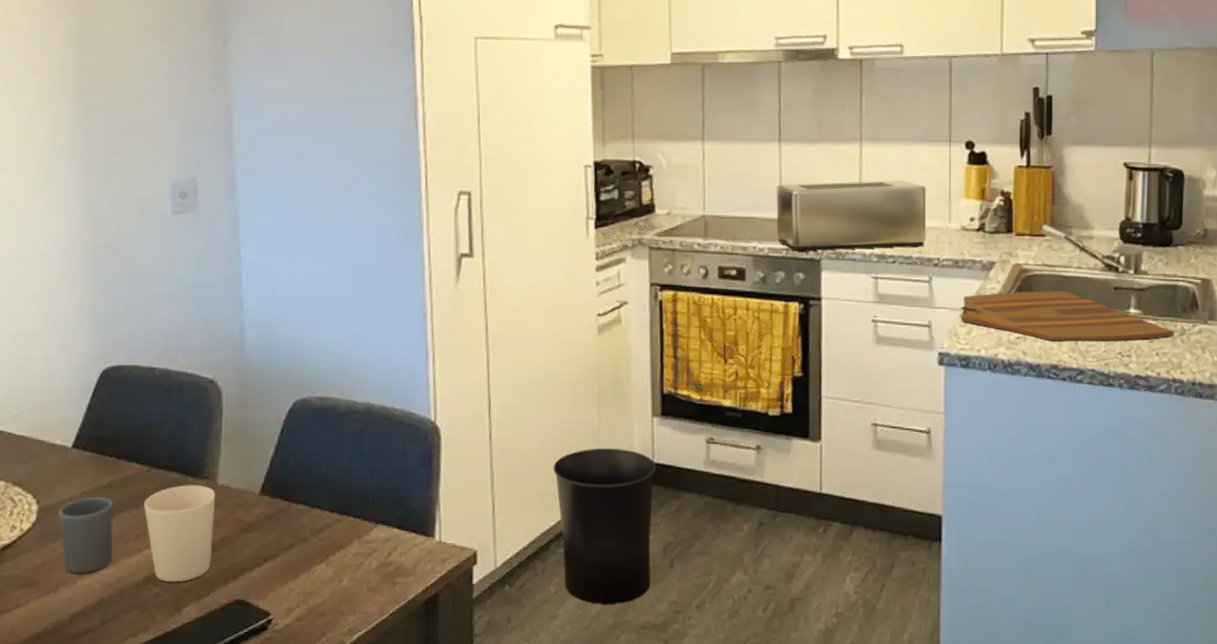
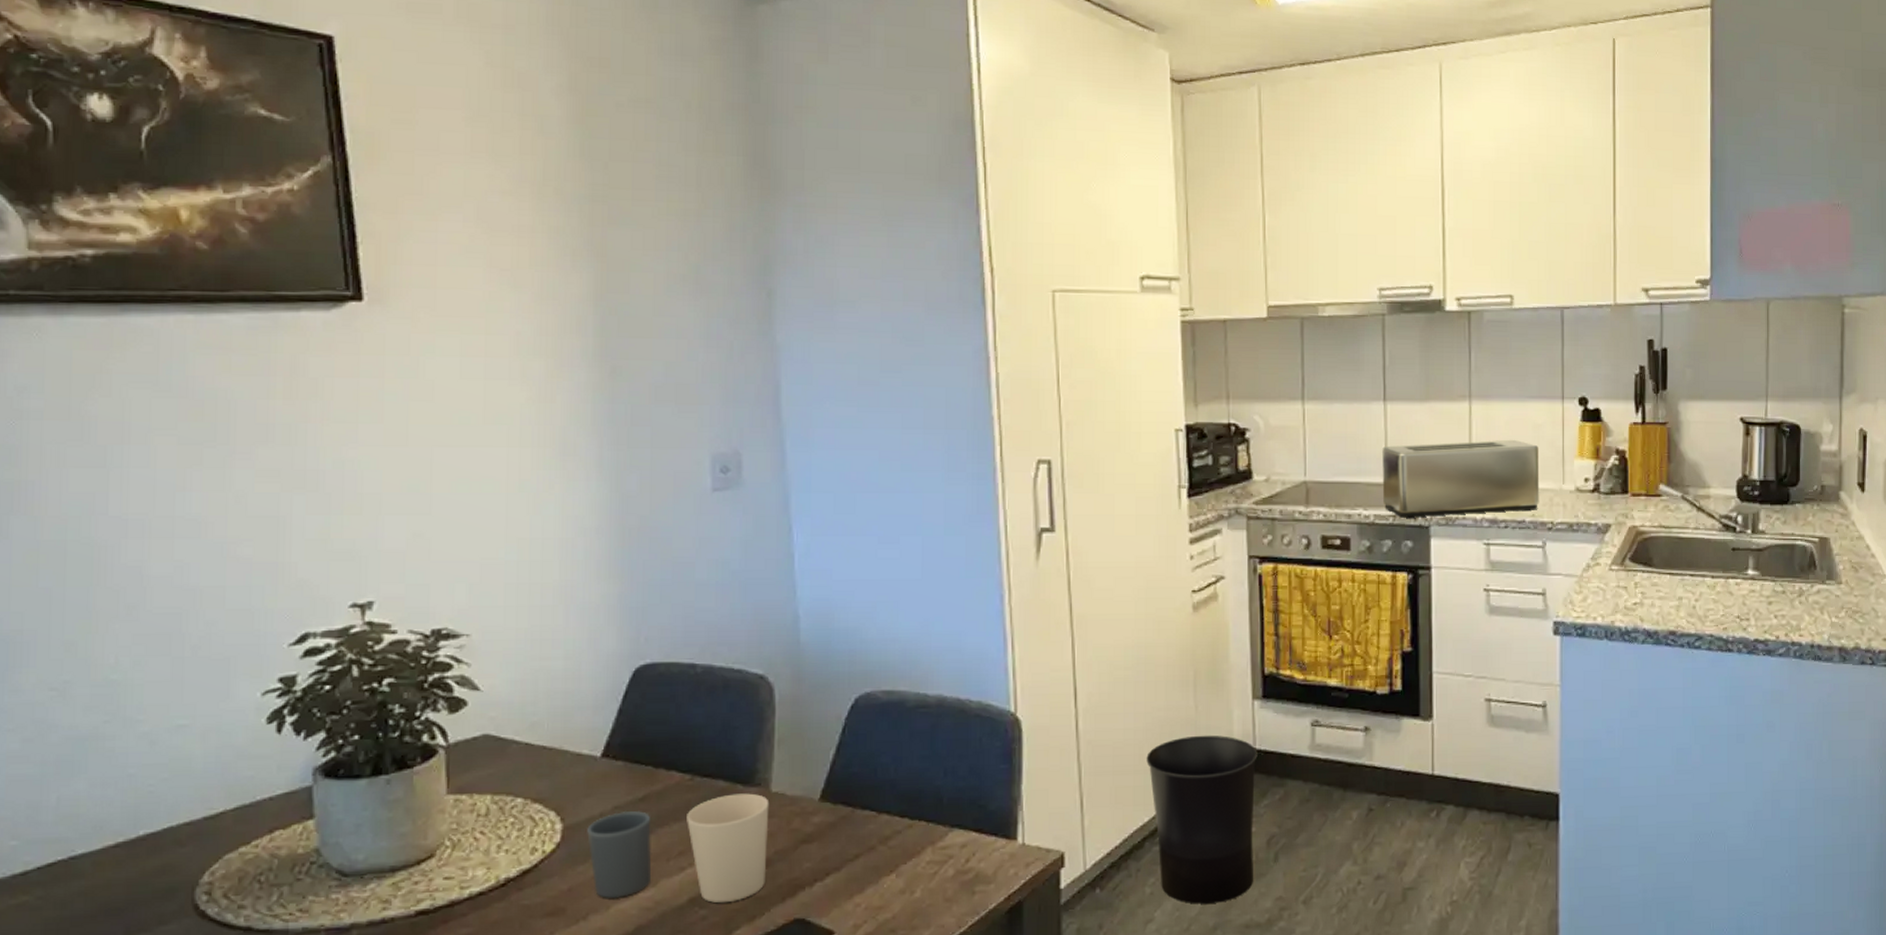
cutting board: present [960,291,1174,342] -> none [1575,553,1792,607]

